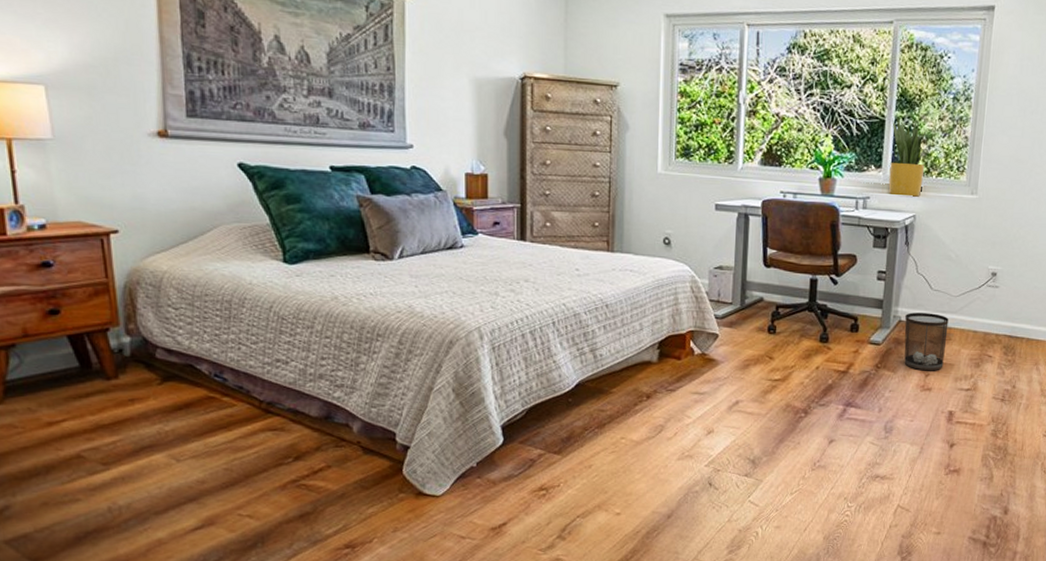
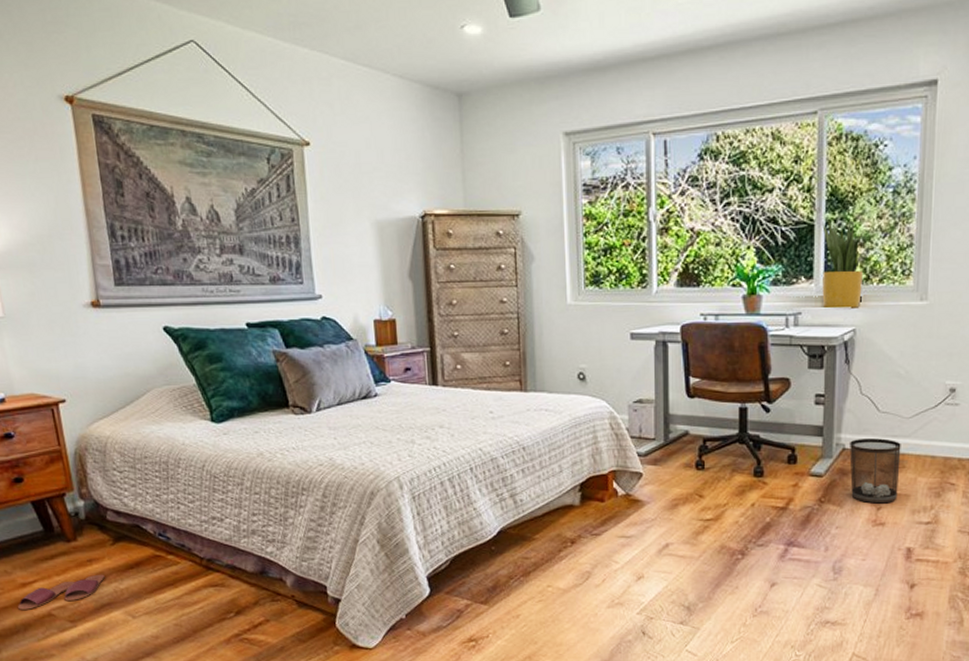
slippers: none [41,414,148,452] -> present [18,574,105,611]

